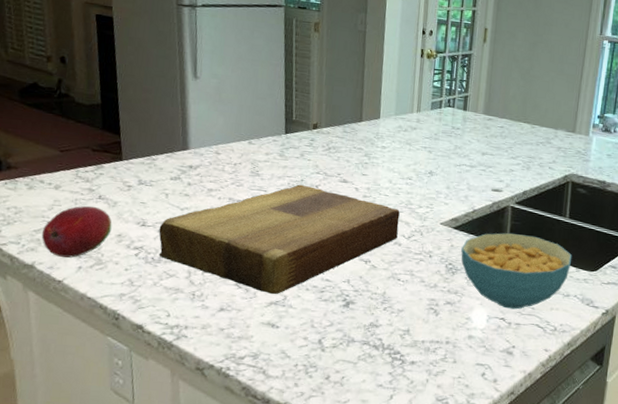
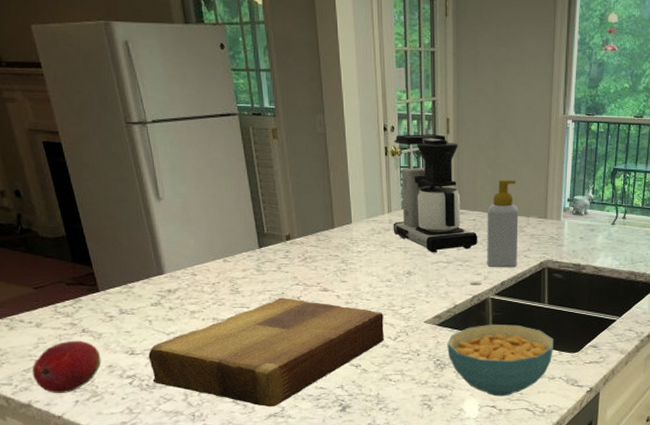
coffee maker: none [419,39,504,156] -> present [393,134,478,253]
soap bottle: none [510,90,548,178] -> present [487,180,518,268]

